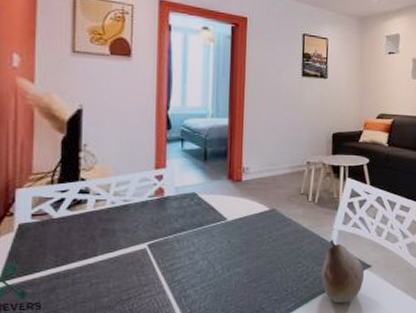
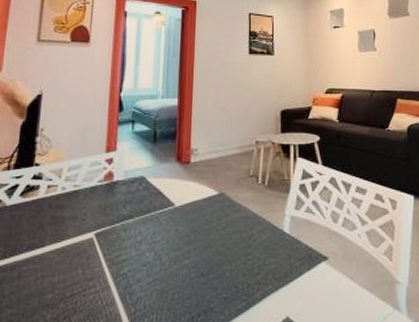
fruit: present [321,240,365,303] -> none [274,227,321,303]

